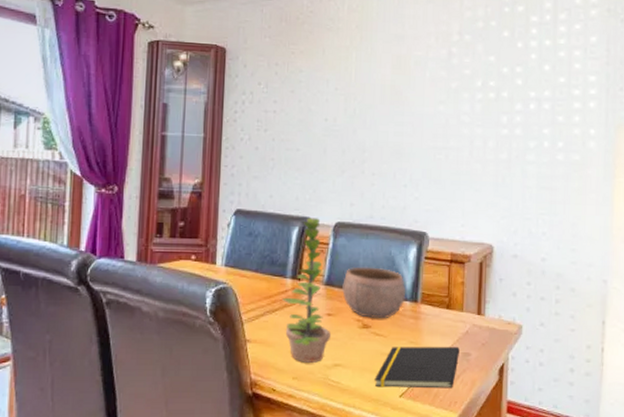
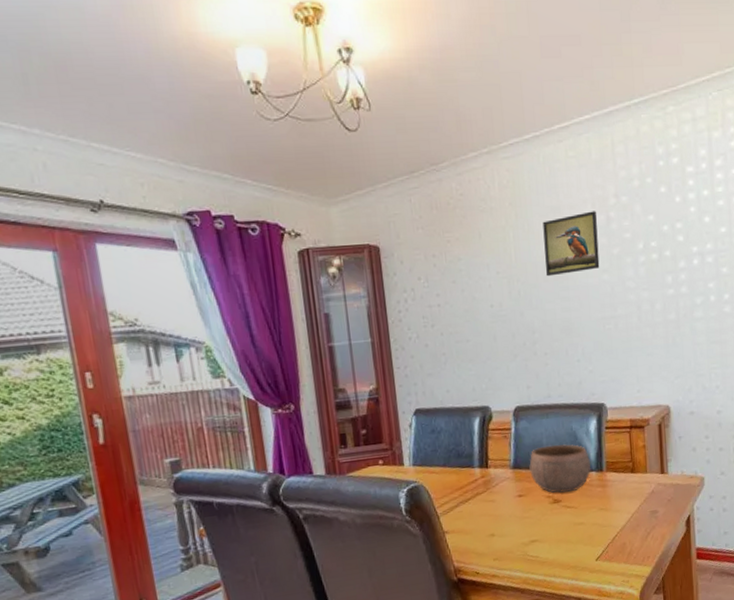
plant: present [282,218,332,363] -> none [473,405,525,544]
notepad: present [374,346,460,389] -> none [570,506,648,555]
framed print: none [383,44,439,100] -> present [542,211,600,277]

